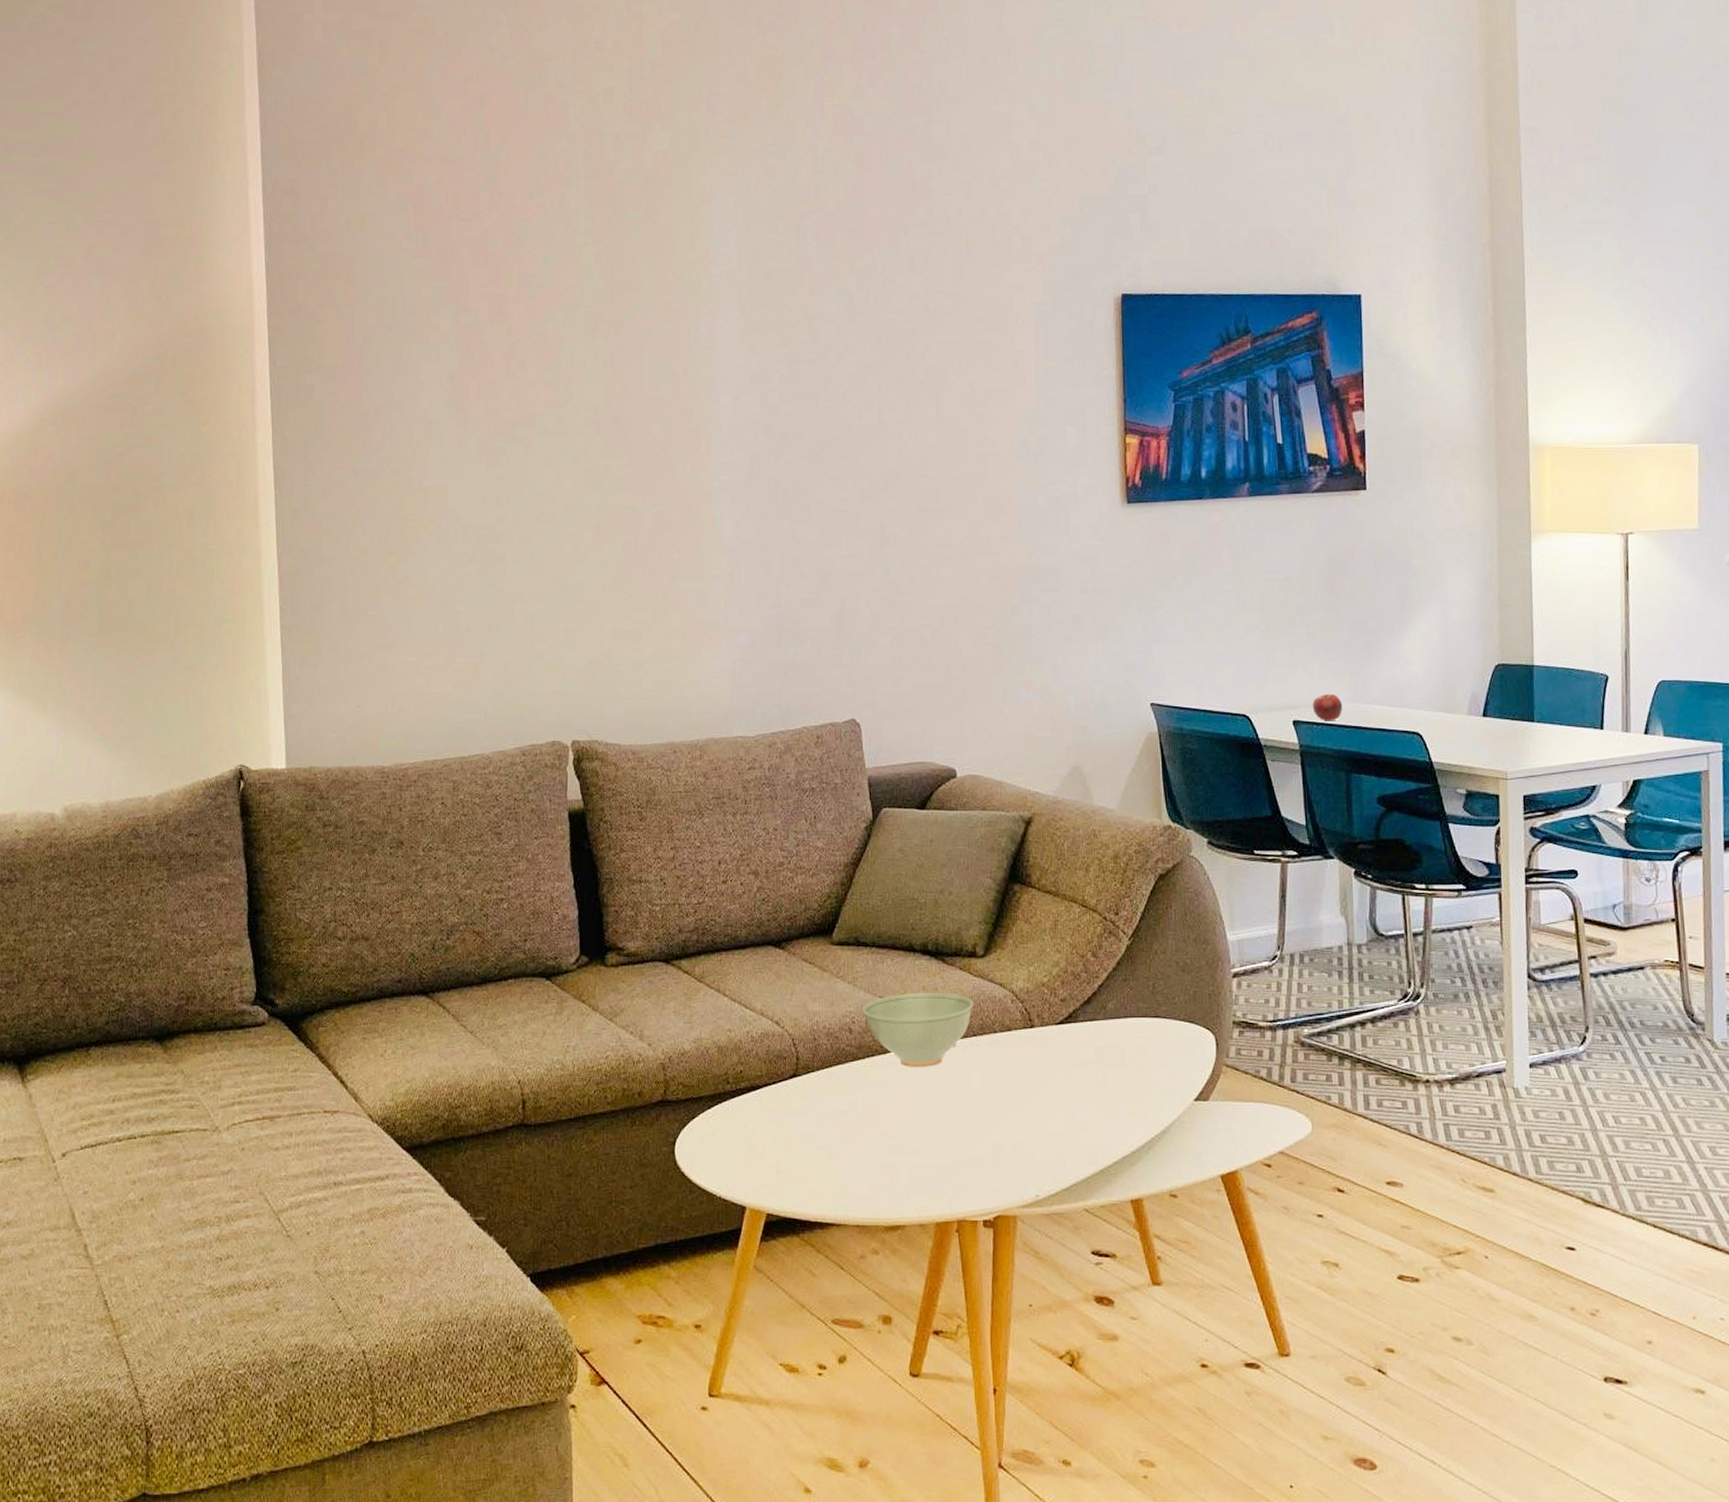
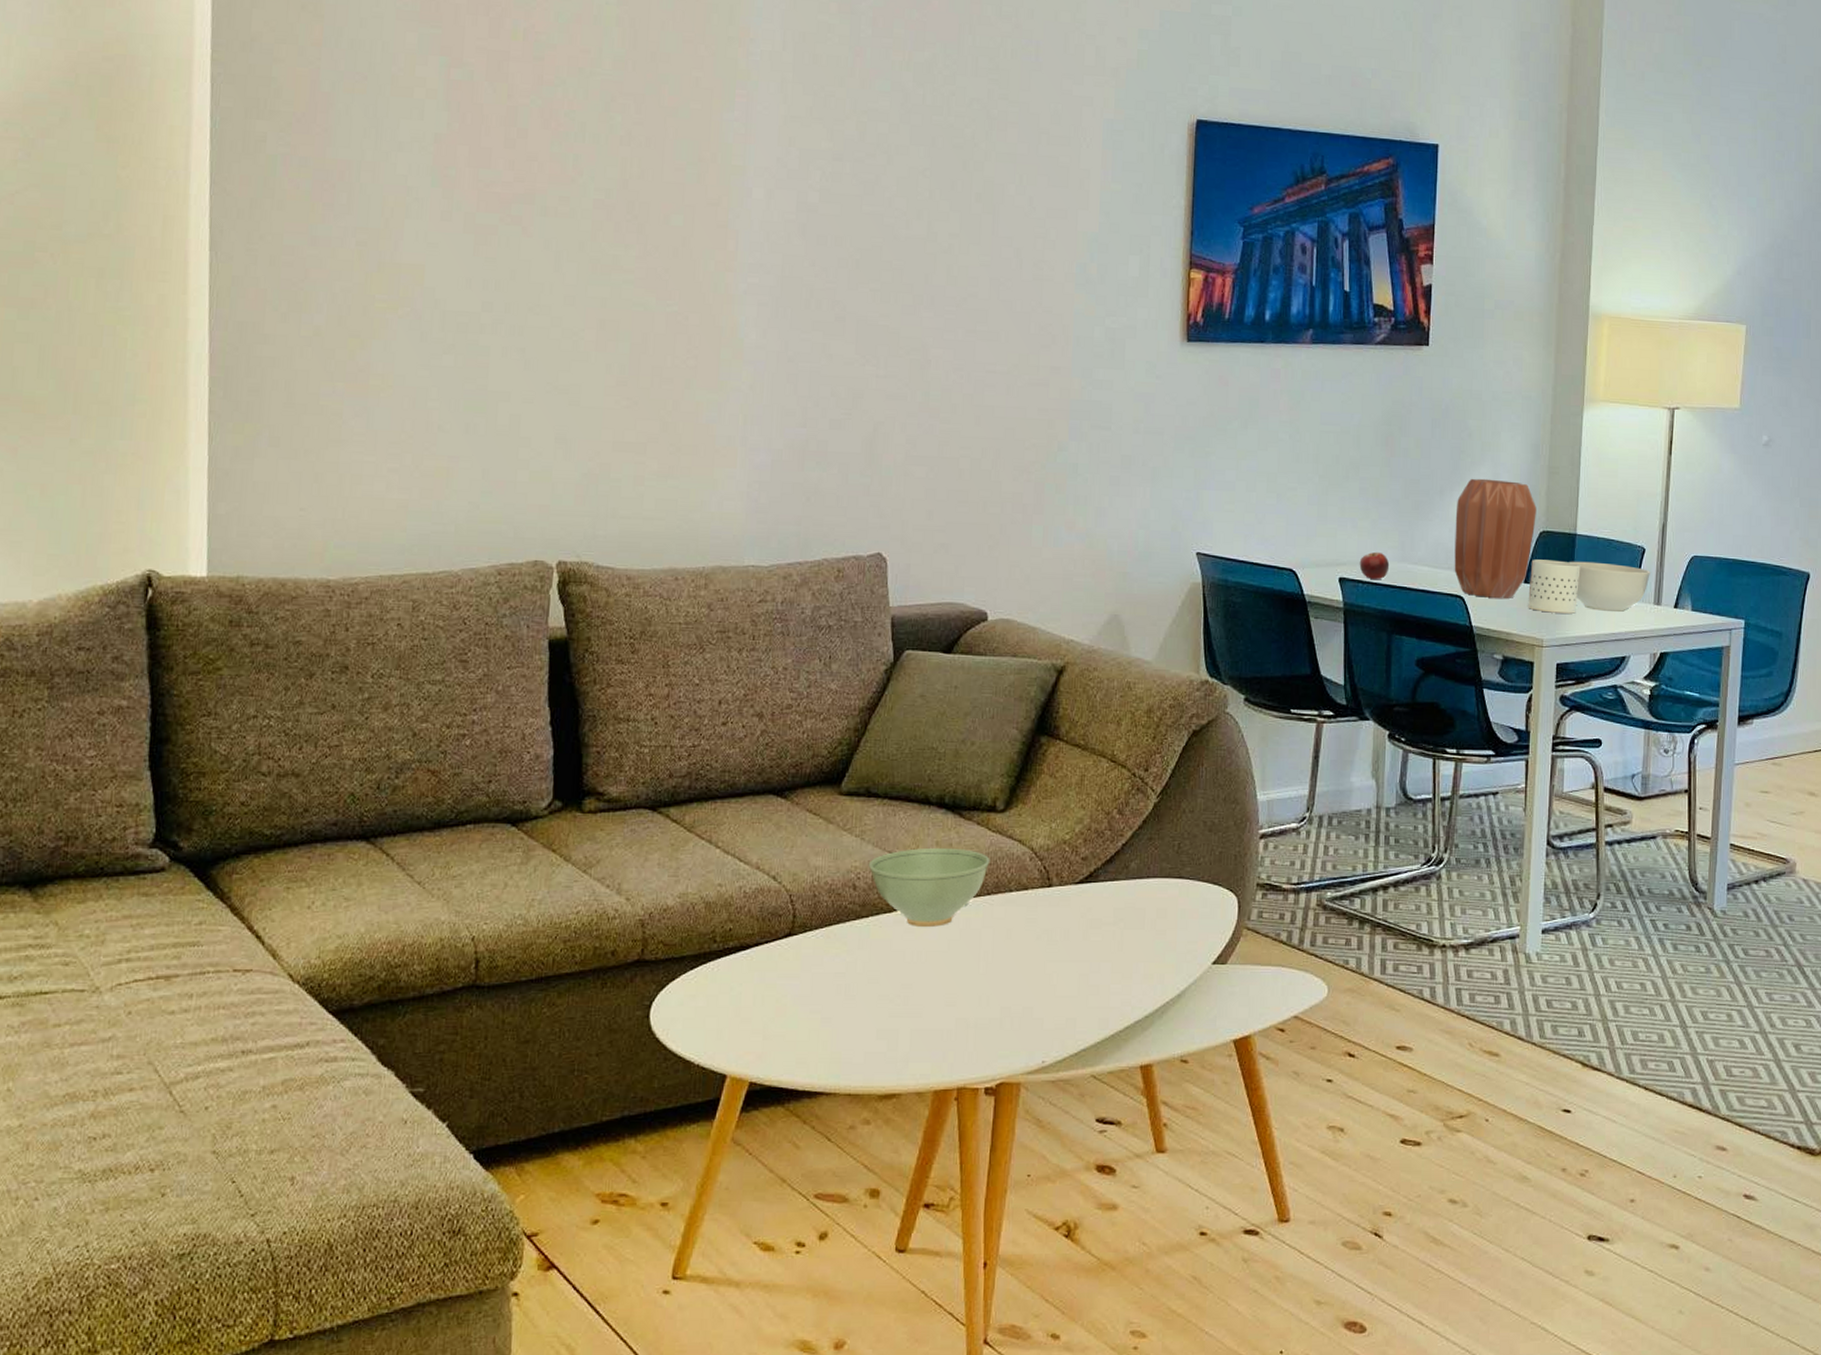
vase: none [1406,616,1490,733] -> present [1454,478,1537,598]
mug: none [1488,692,1541,745] -> present [1528,559,1581,614]
bowl: none [1528,692,1616,742] -> present [1569,561,1650,613]

